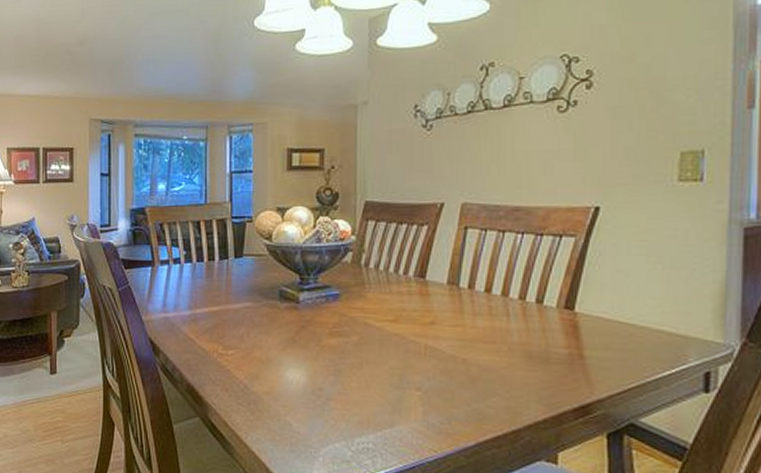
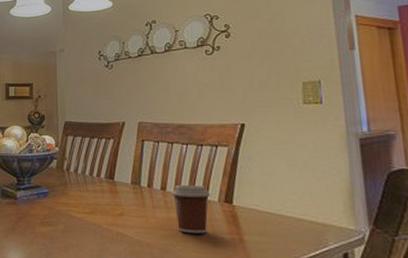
coffee cup: none [498,287,548,348] -> present [171,185,211,234]

